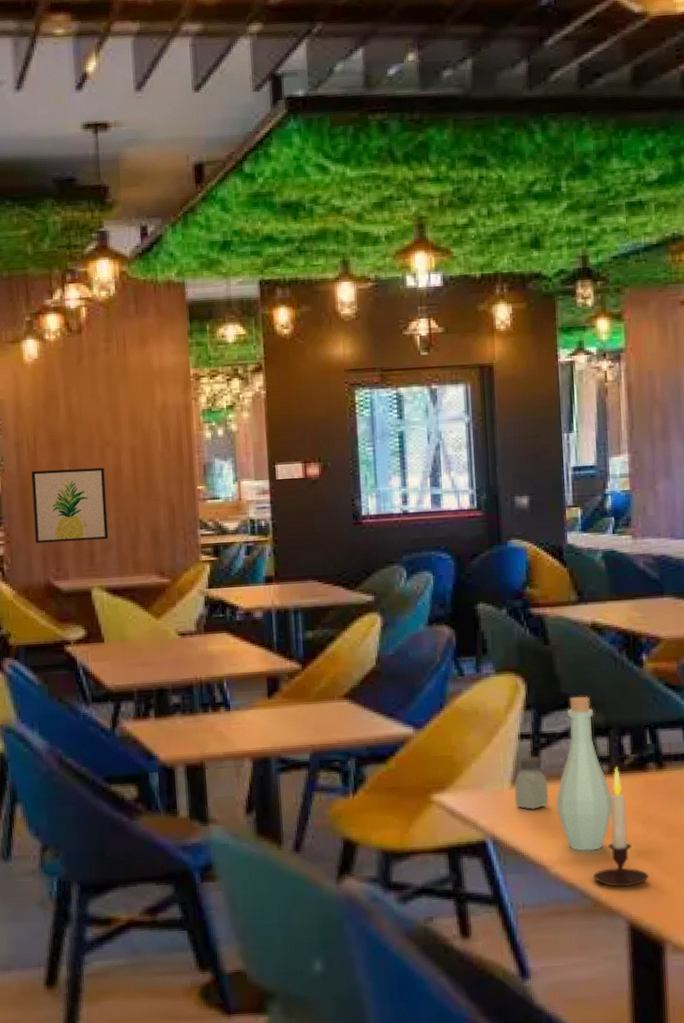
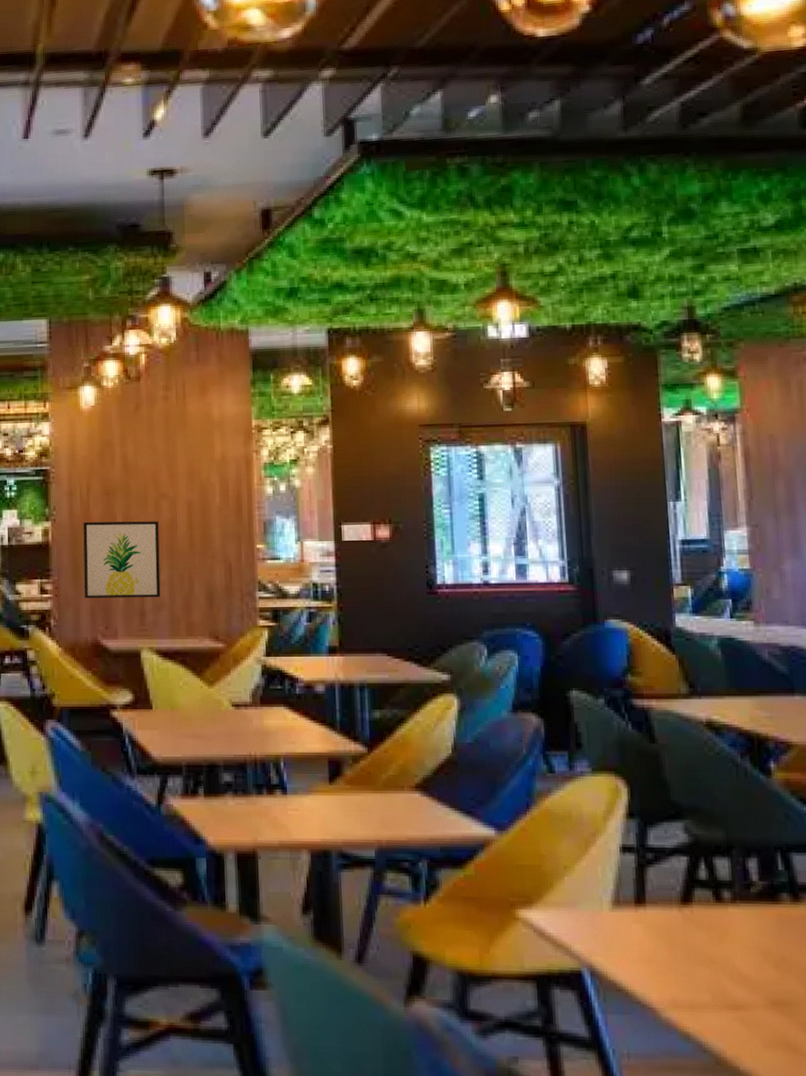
saltshaker: present [514,756,549,810] -> none [616,873,658,938]
bottle: present [556,696,612,851] -> none [666,806,737,995]
candle: present [592,766,649,887] -> none [714,894,785,1044]

